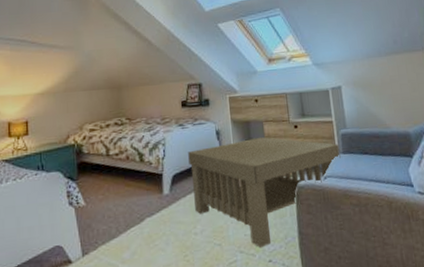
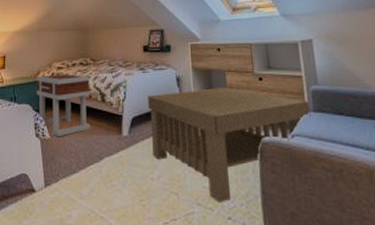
side table: none [66,135,129,203] -> present [36,73,90,137]

